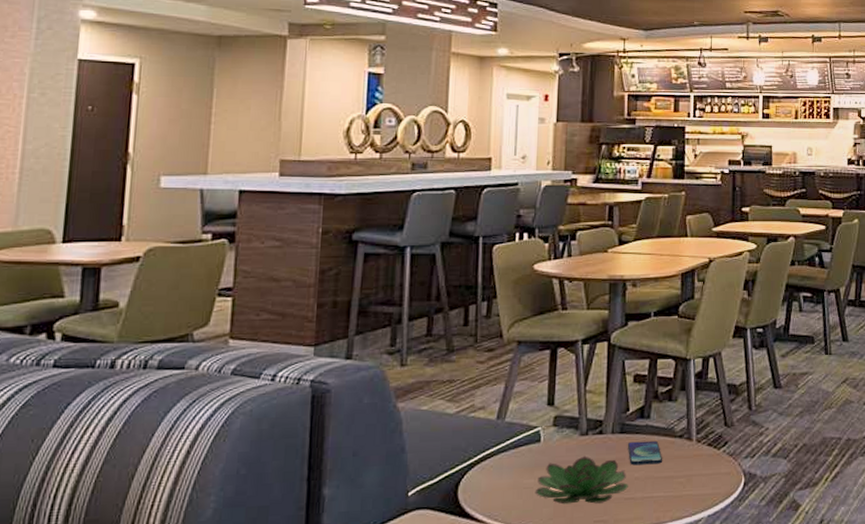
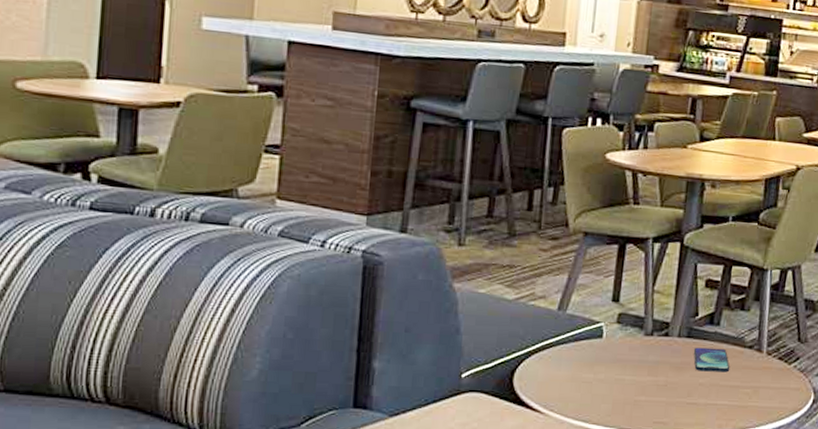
succulent plant: present [535,456,628,505] -> none [593,356,692,405]

